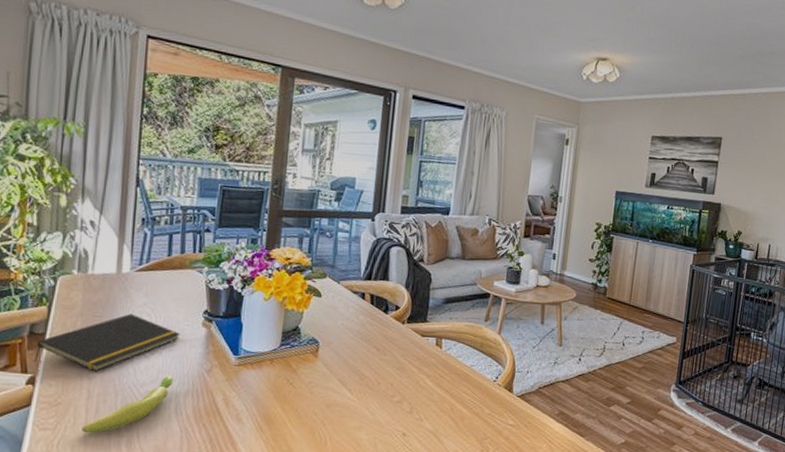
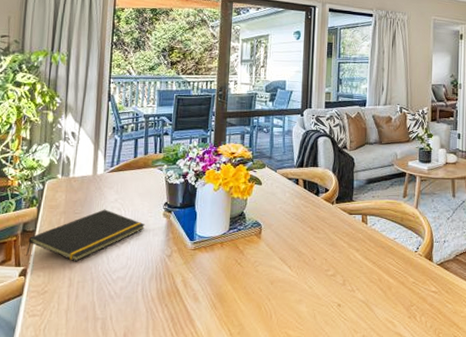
banana: present [82,375,173,433] -> none [64,262,140,318]

